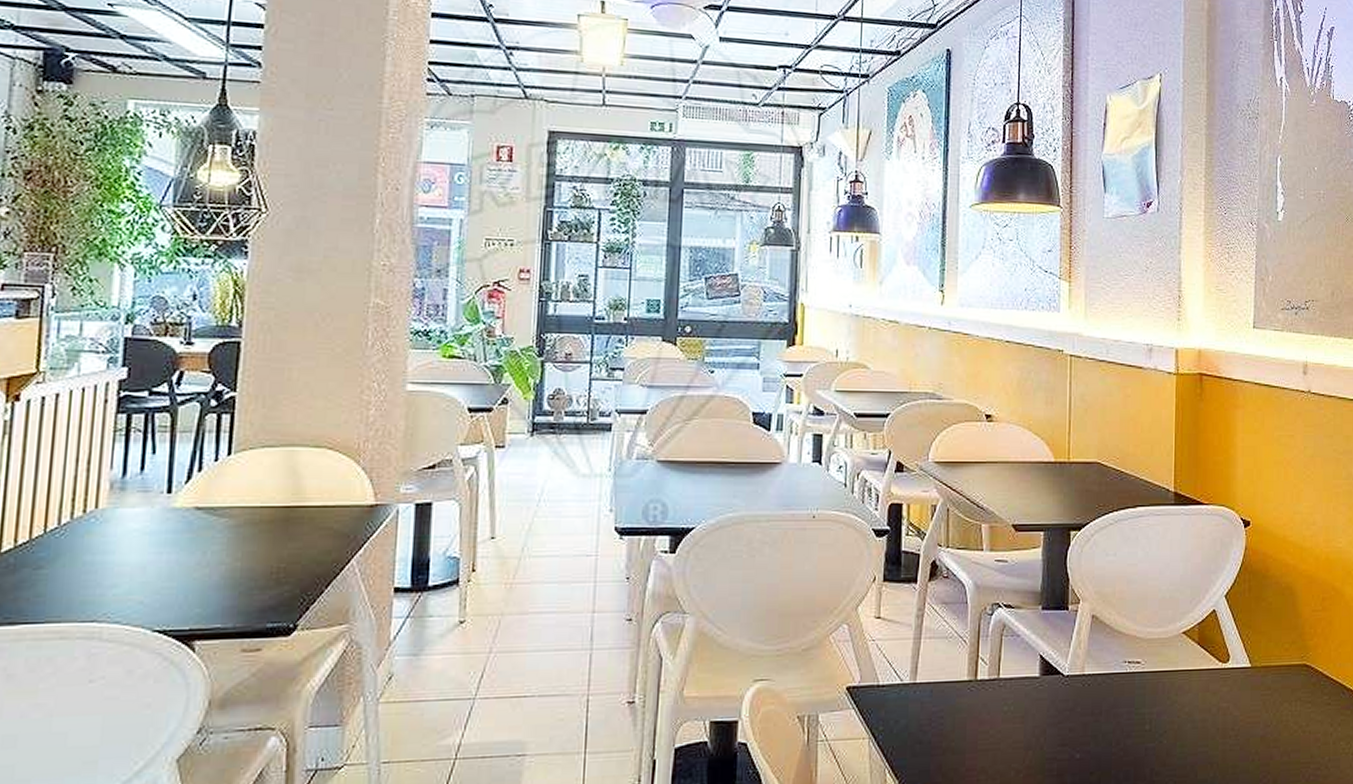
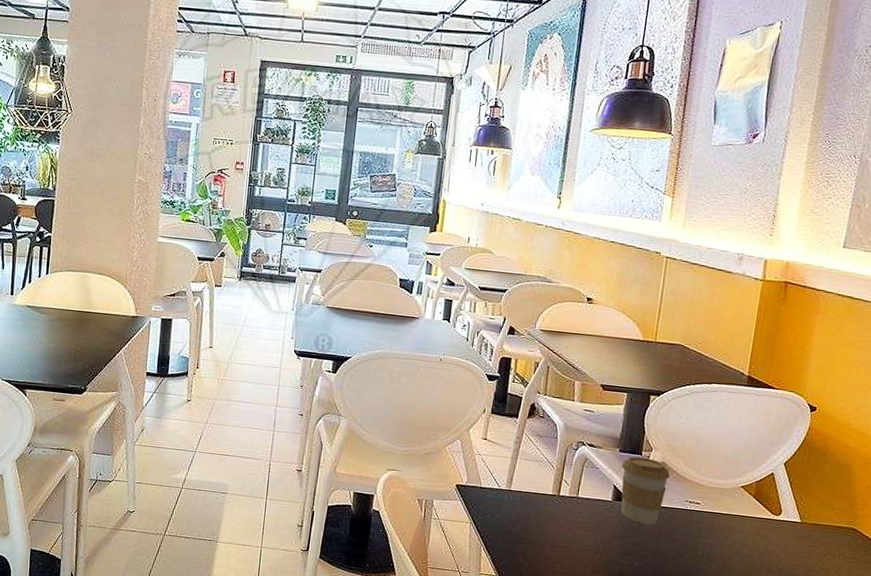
coffee cup: none [1046,613,1103,702] -> present [621,456,670,525]

